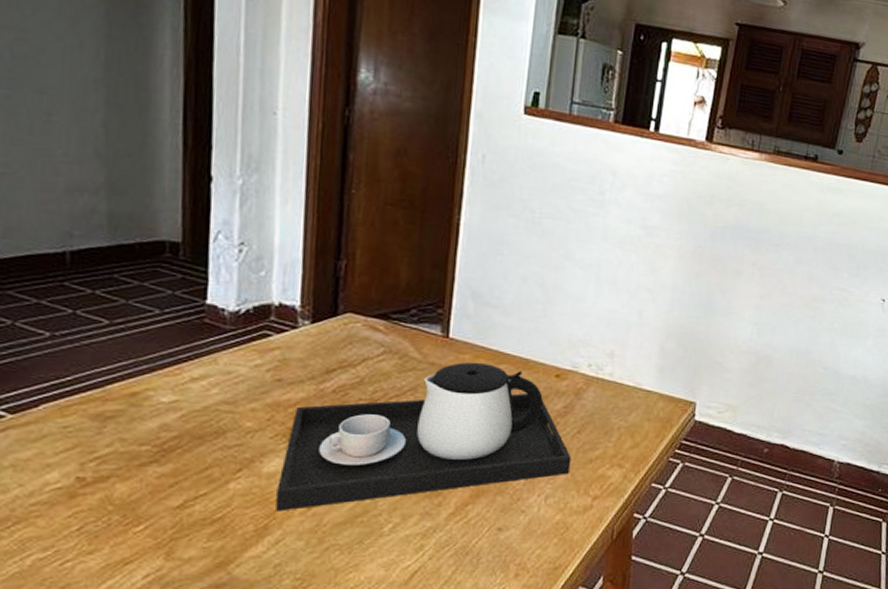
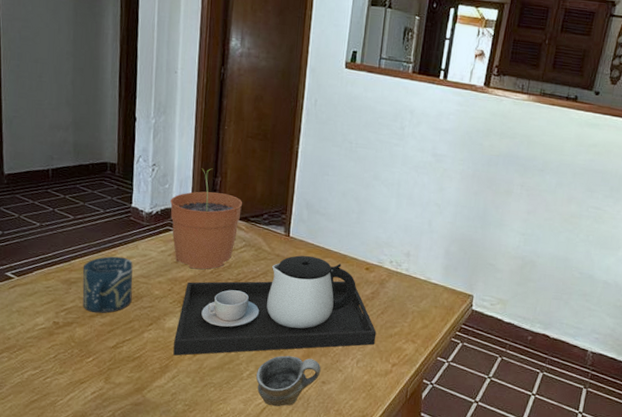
cup: none [125,376,210,461] -> present [82,256,133,314]
plant pot: none [269,247,380,389] -> present [170,168,243,270]
cup: none [403,498,496,568] -> present [256,355,321,407]

